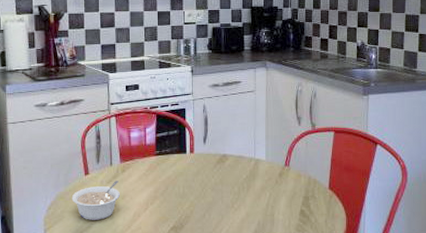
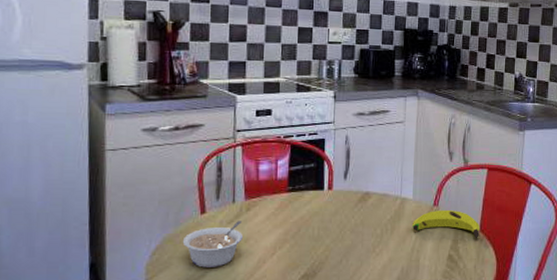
banana: none [266,169,329,195] -> present [412,209,480,238]

